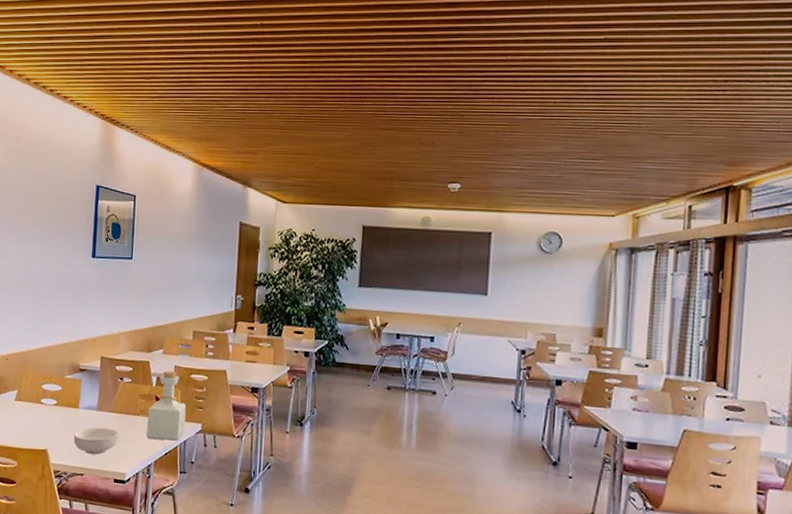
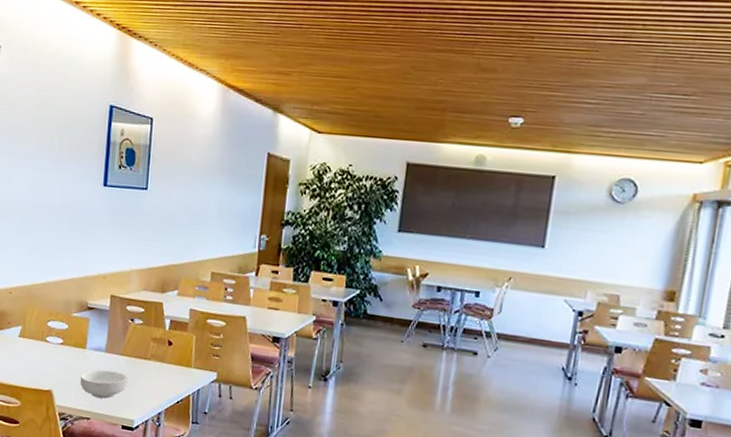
bottle: present [146,370,186,441] -> none [157,313,201,390]

